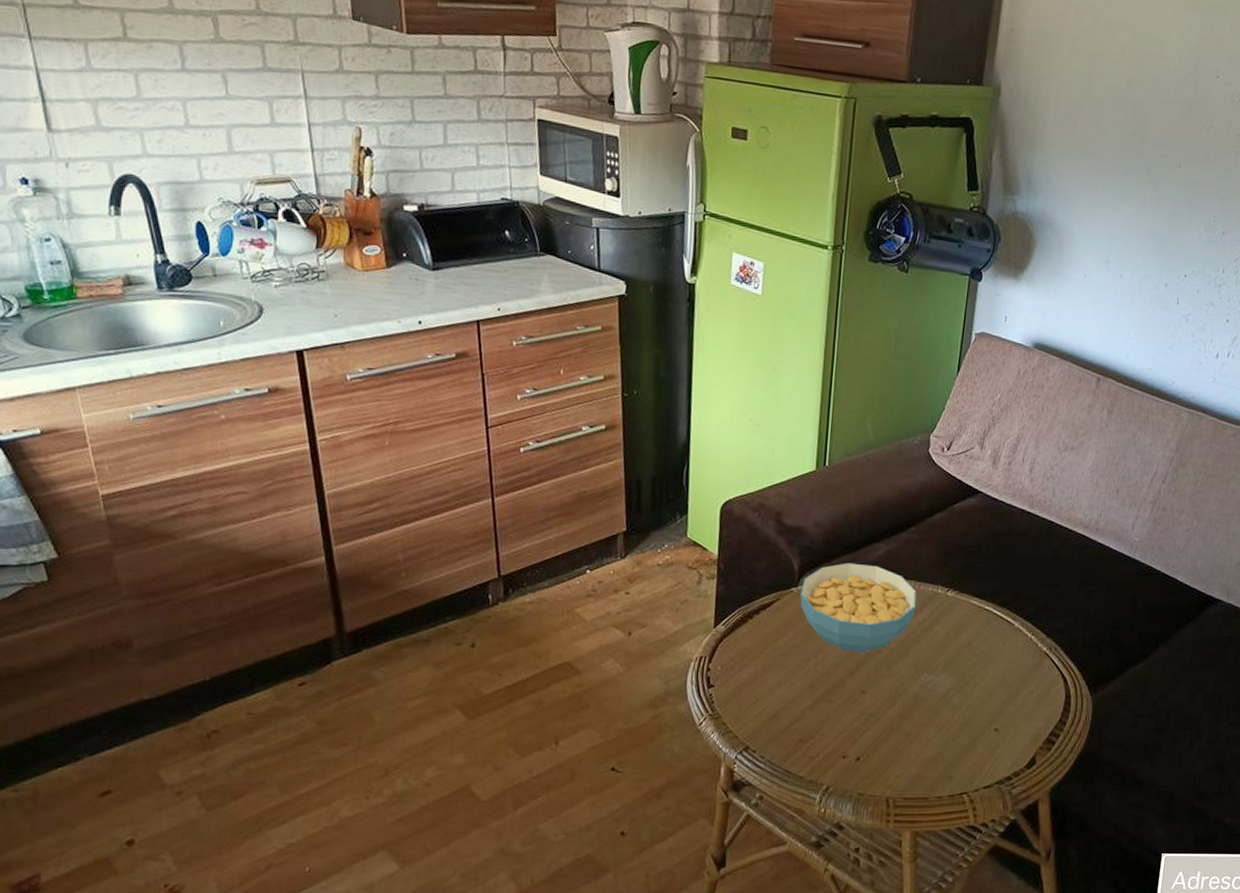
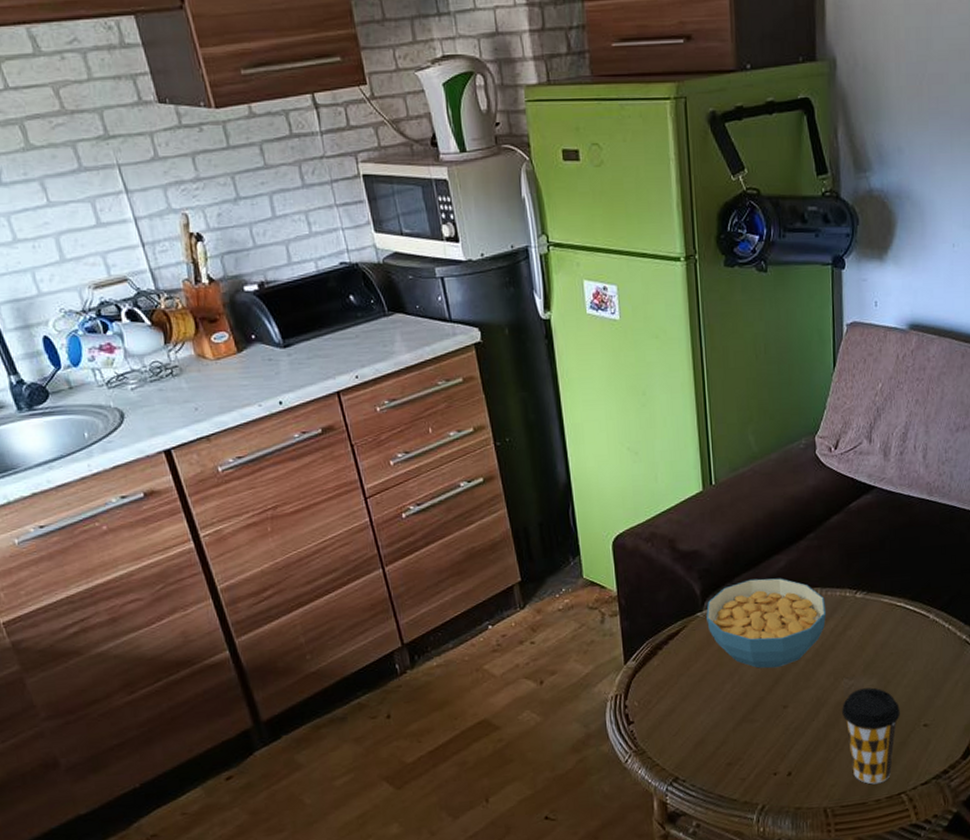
coffee cup: none [917,685,974,781] -> present [842,687,900,785]

